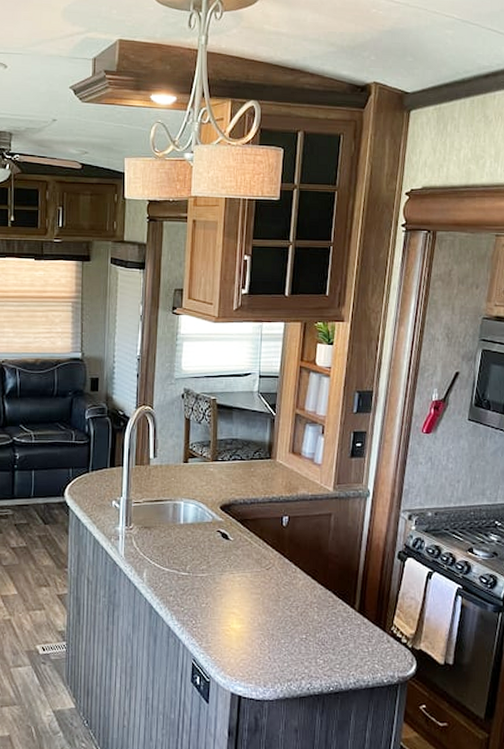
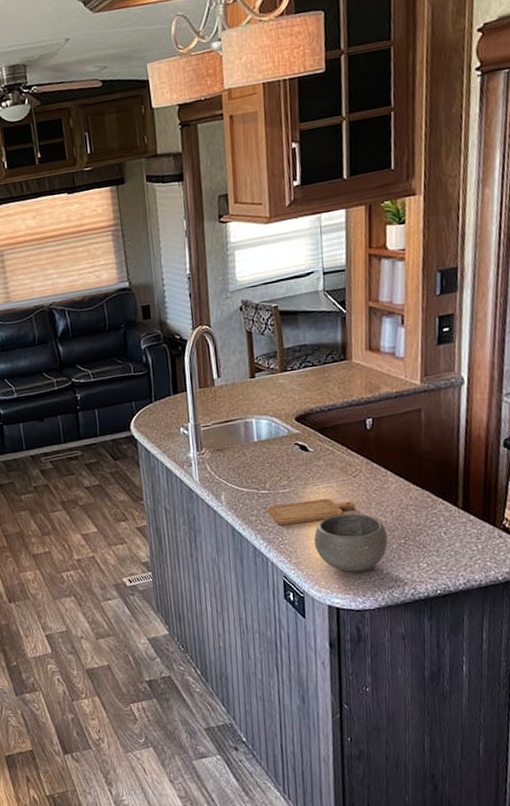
chopping board: none [184,586,265,609] -> present [267,498,355,525]
bowl: none [225,604,291,662] -> present [313,513,388,573]

